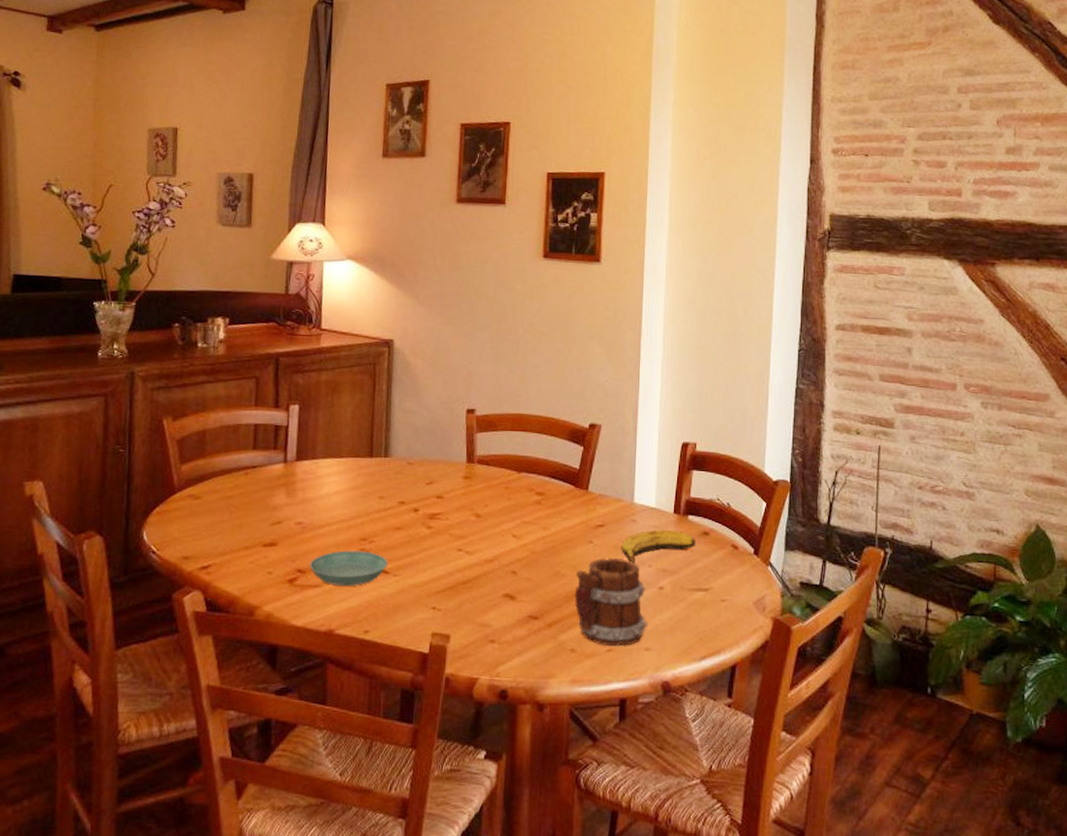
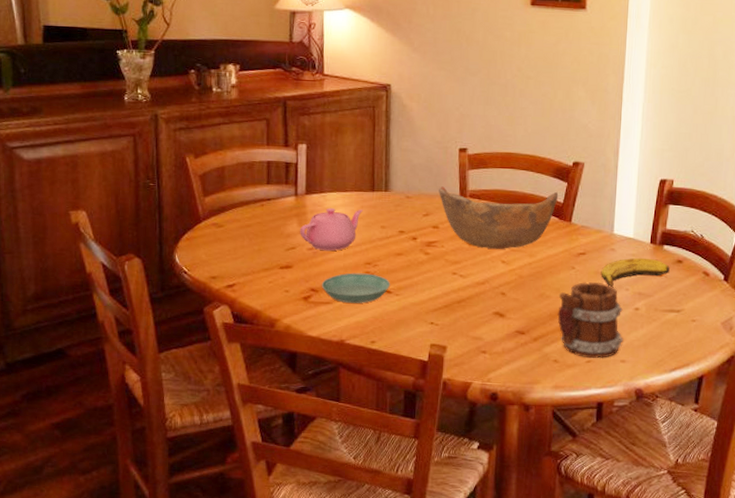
teapot: none [288,476,359,525] -> present [300,207,363,251]
bowl: none [444,451,574,522] -> present [439,186,559,250]

